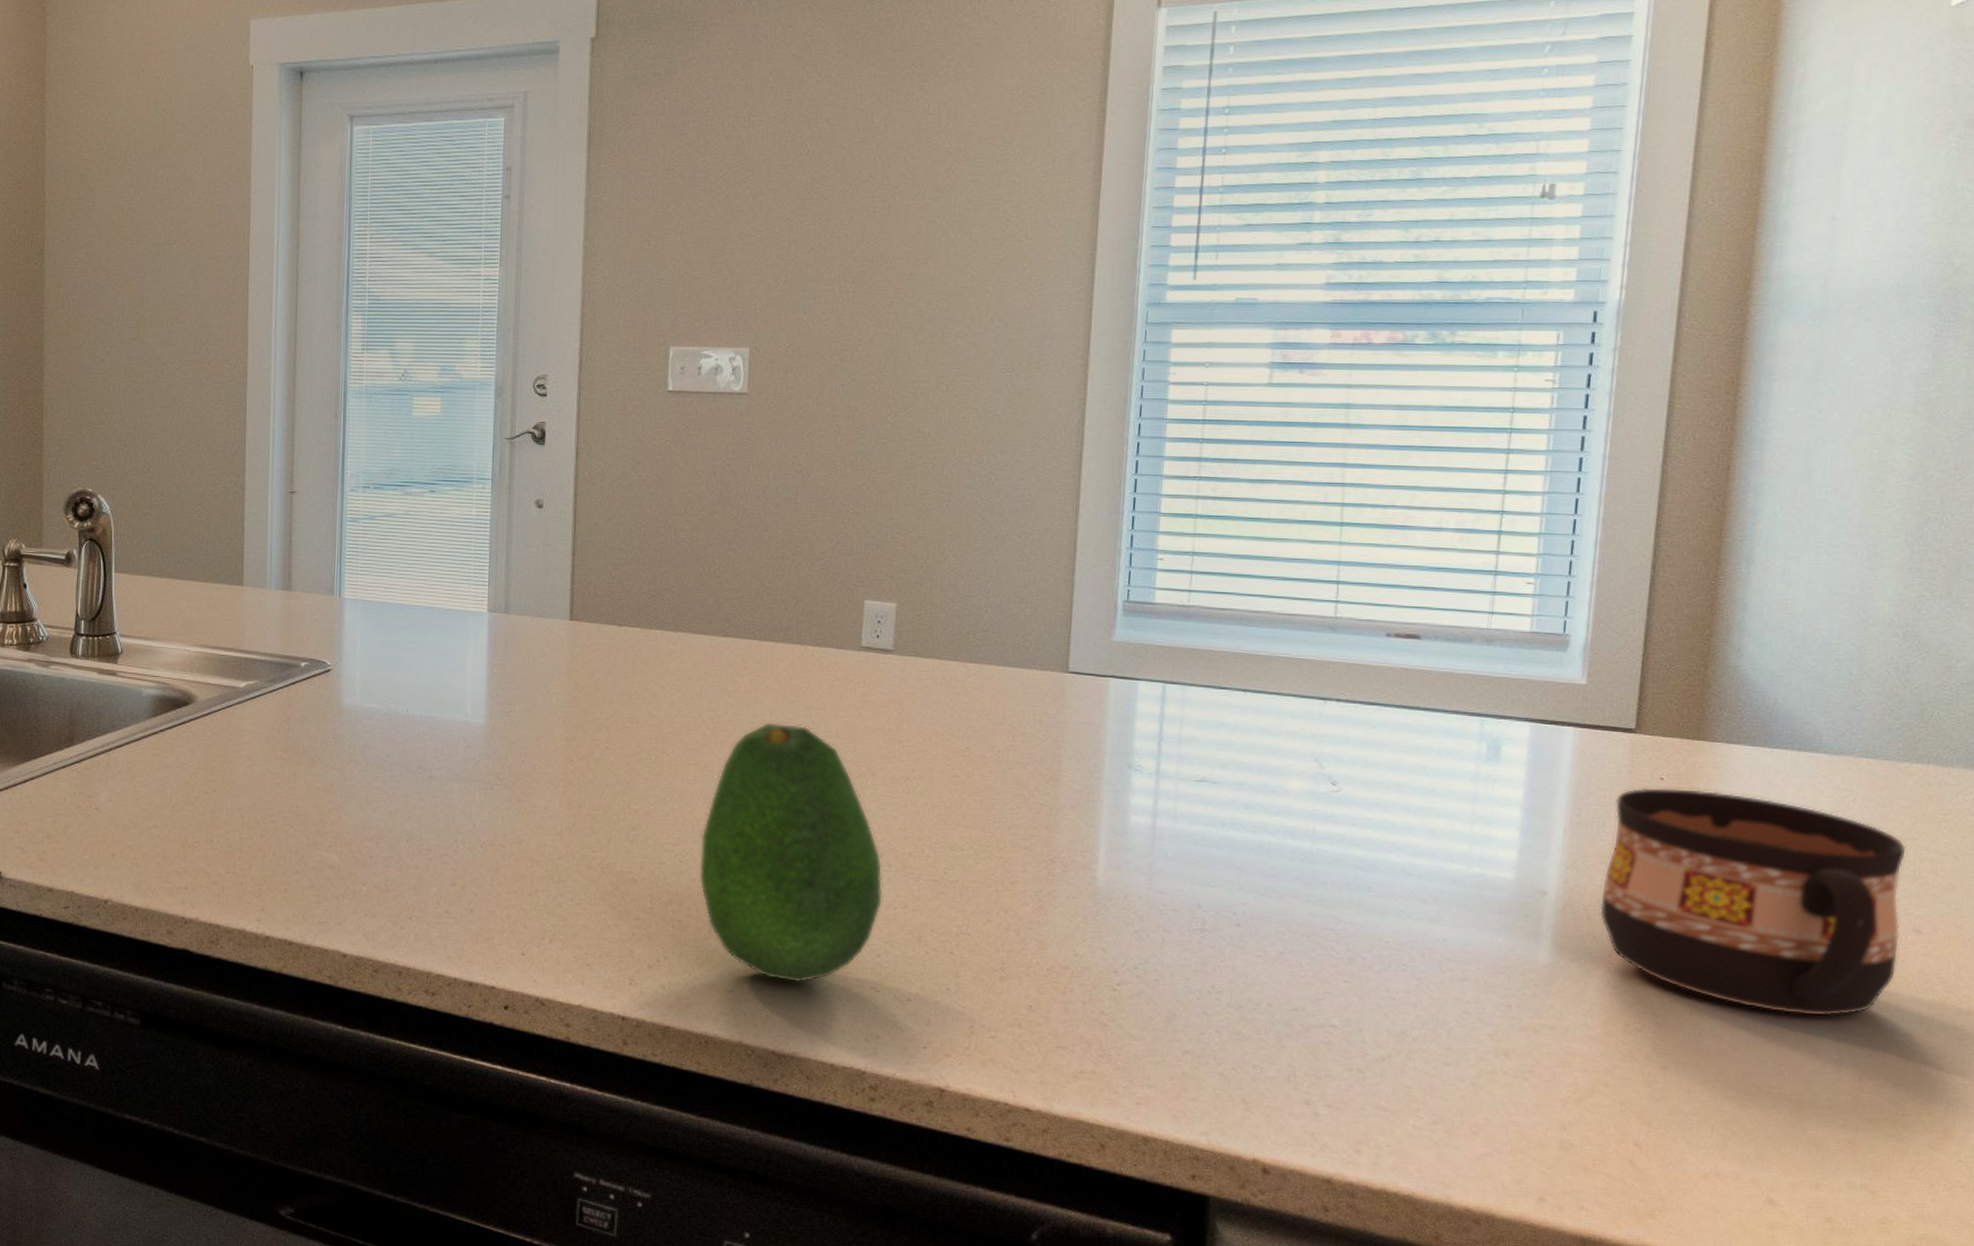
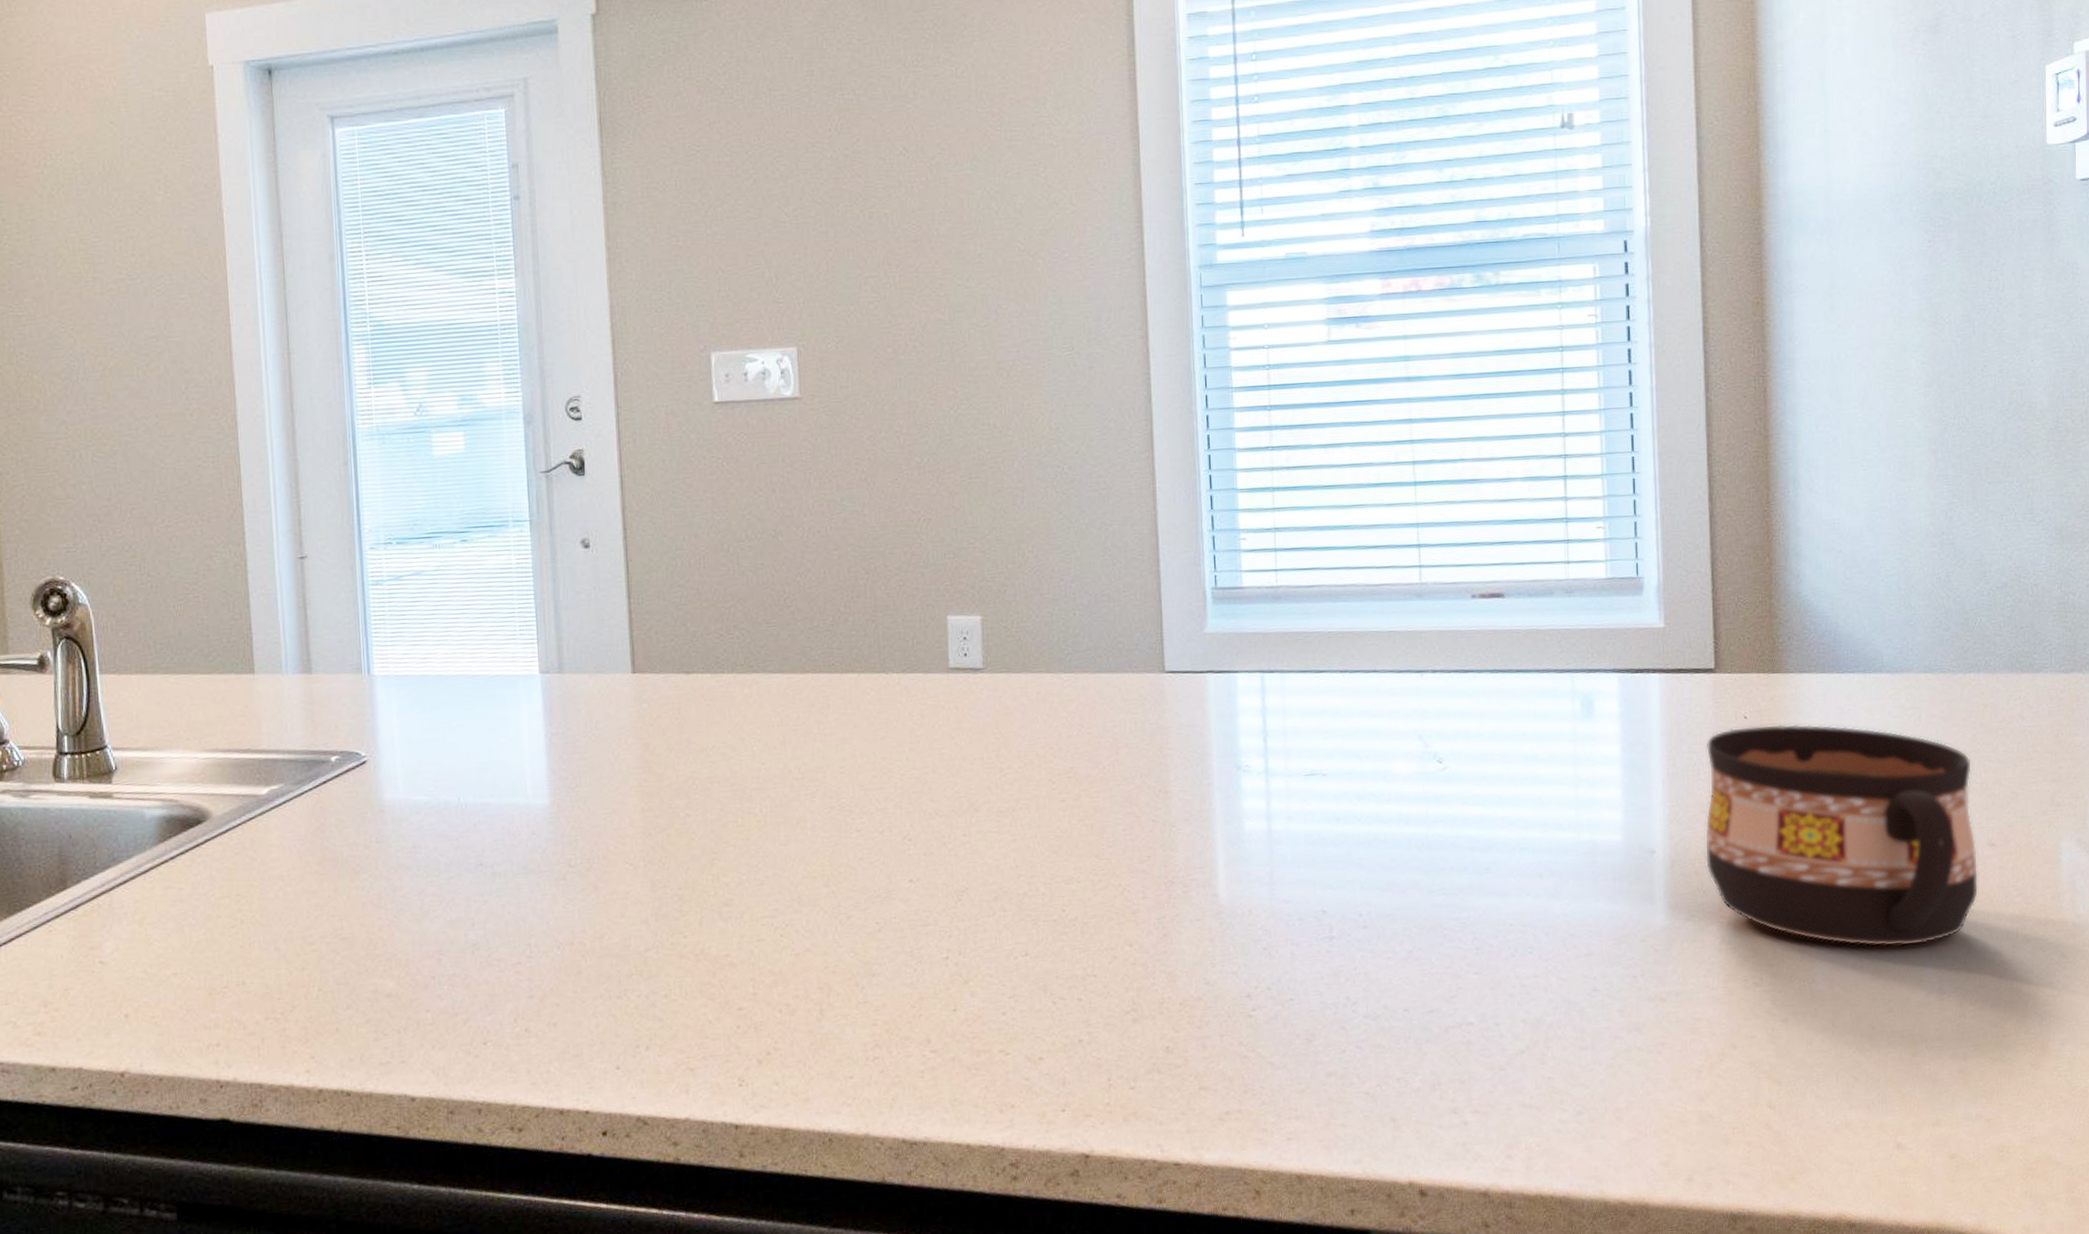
fruit: present [698,722,883,983] -> none [800,763,1002,1058]

